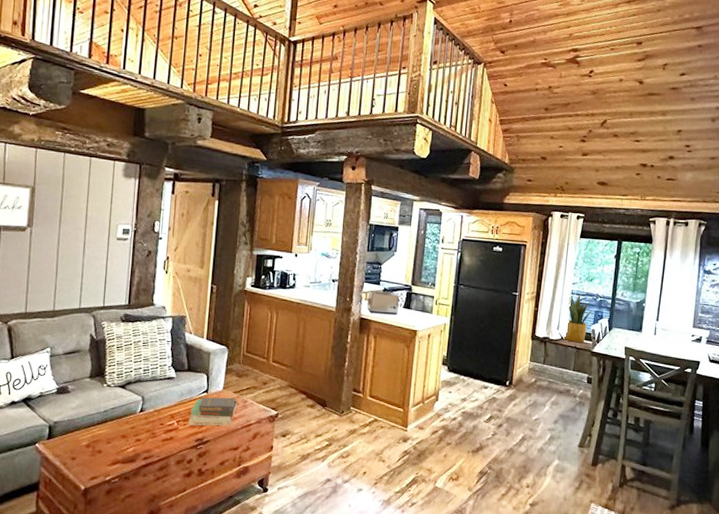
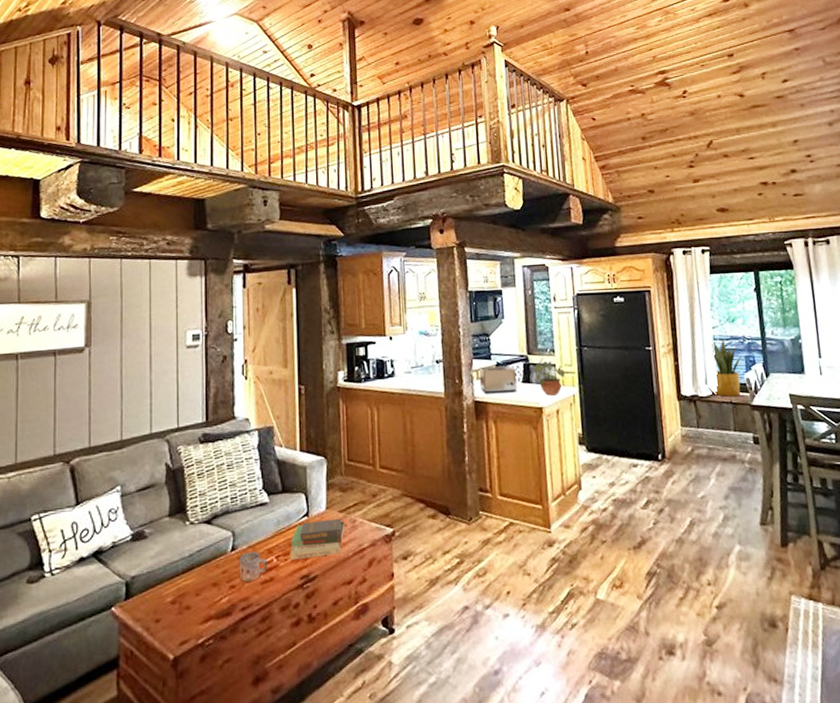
mug: none [144,415,170,439] -> present [239,551,268,583]
potted plant: none [414,289,441,322] -> present [533,357,565,396]

